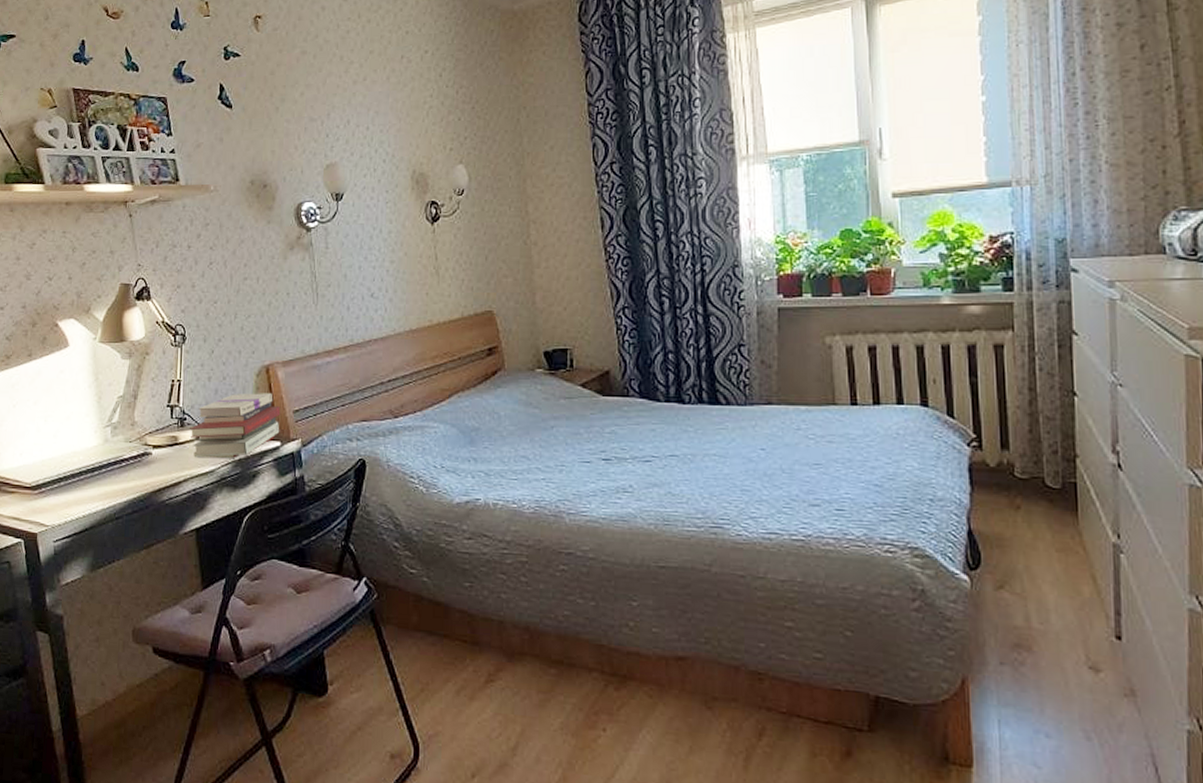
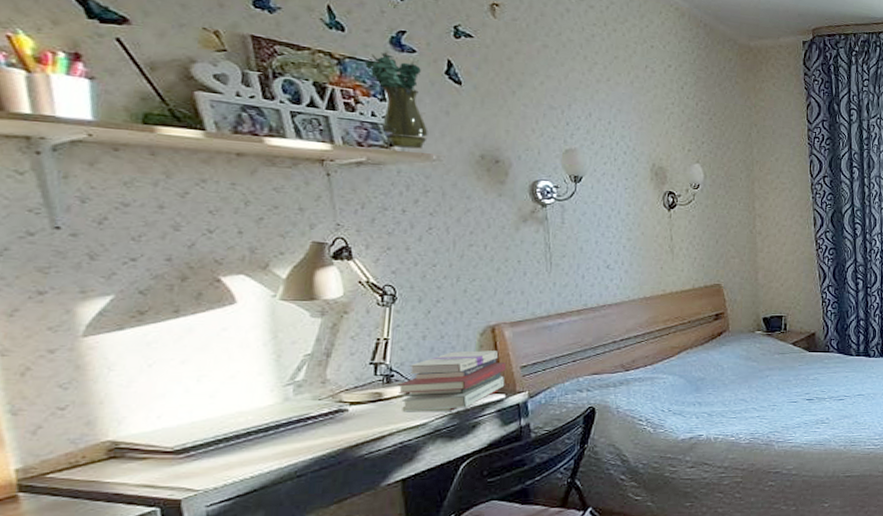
vase: none [155,86,206,183] -> present [365,52,428,150]

